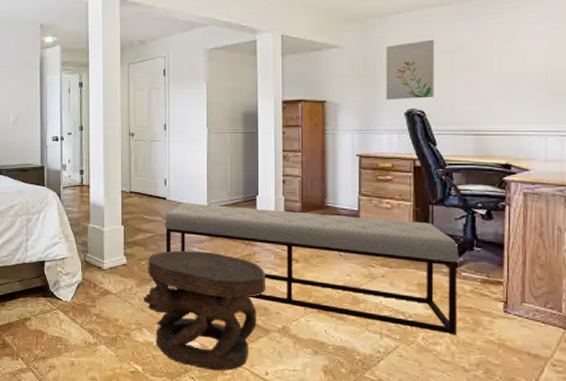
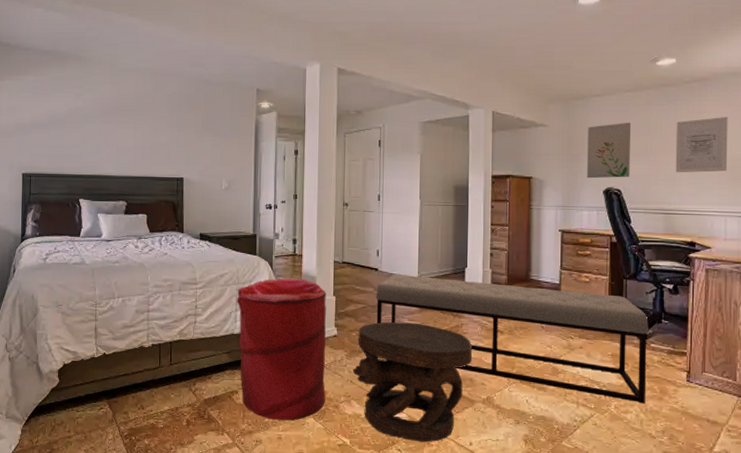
laundry hamper: none [27,208,116,347] -> present [237,278,326,421]
wall art: none [486,28,547,91] -> present [675,116,728,173]

